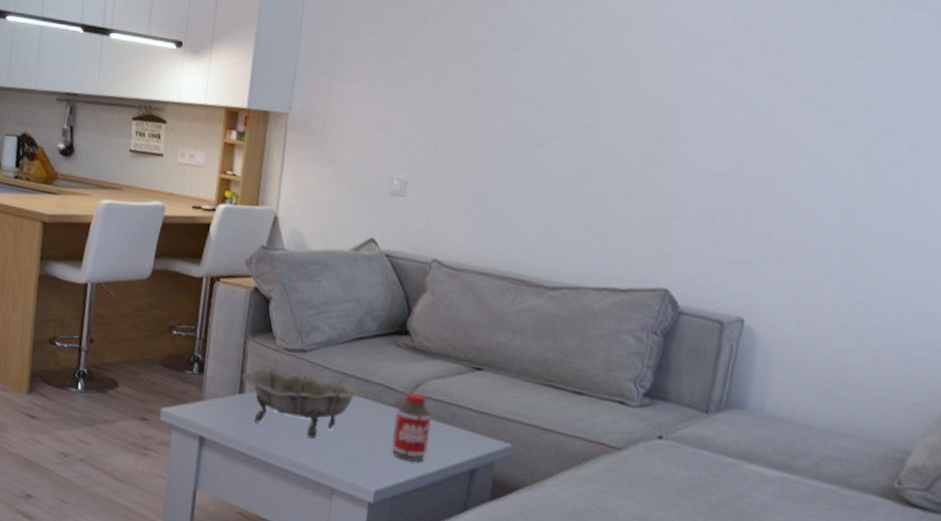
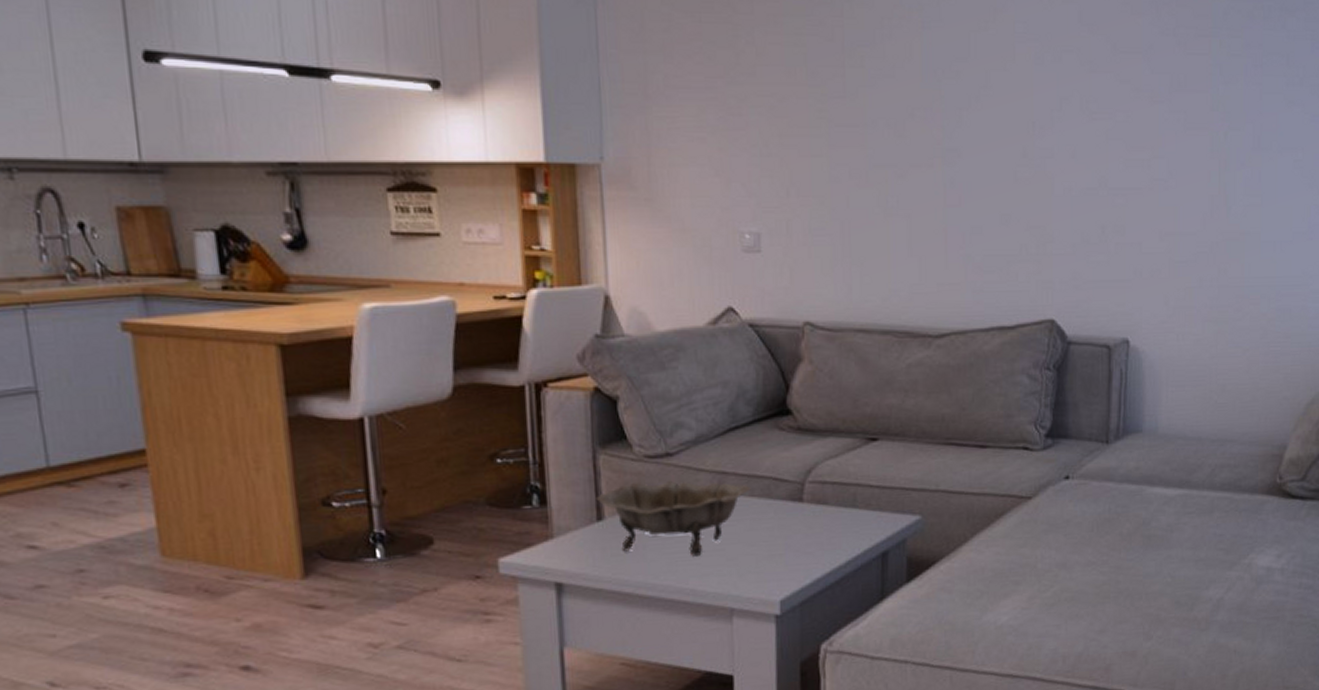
bottle: present [392,393,431,462] -> none [790,480,832,559]

